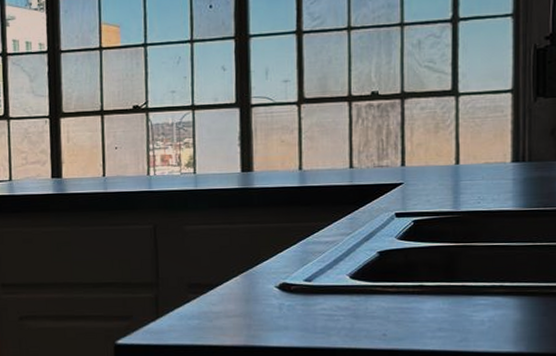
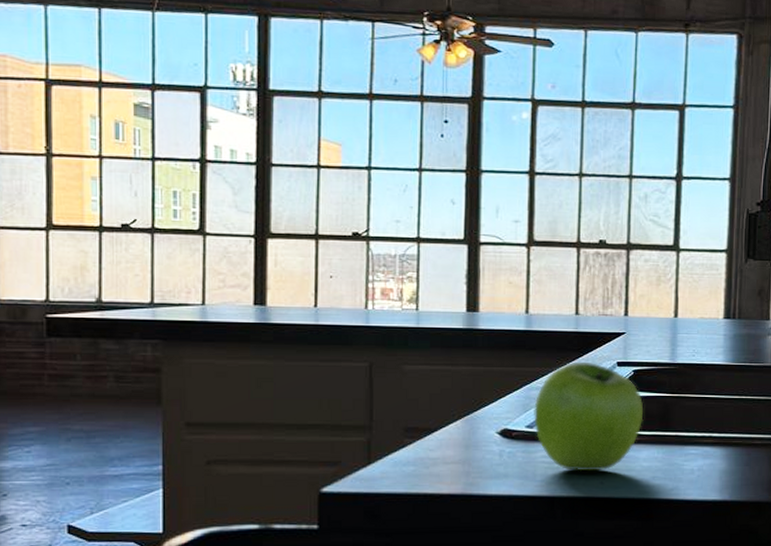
fruit: none [311,214,426,324] -> present [534,361,644,472]

